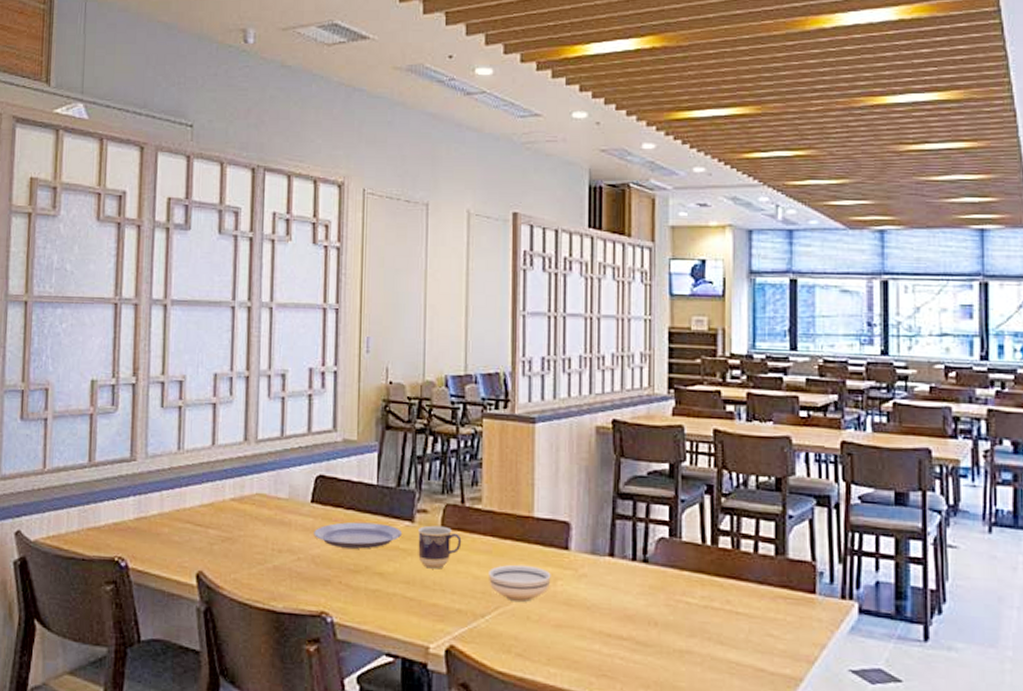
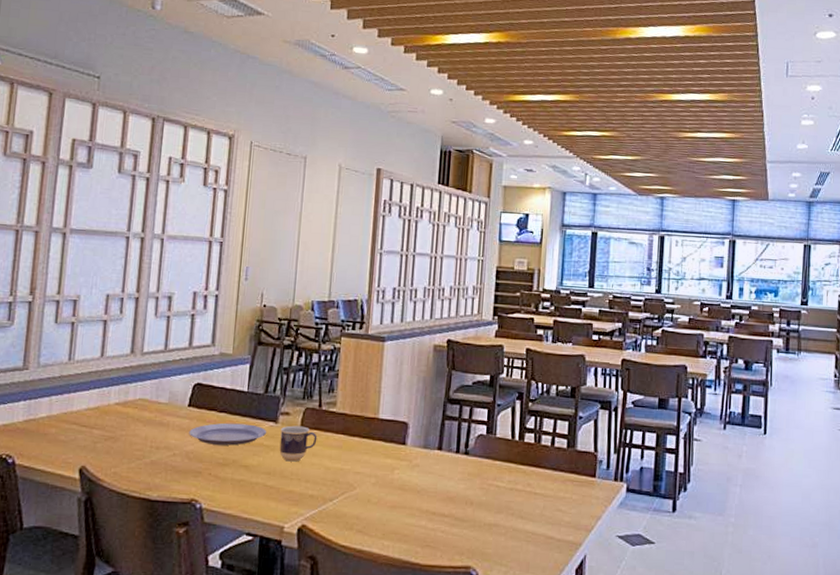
bowl: present [489,564,551,602] -> none [338,457,390,488]

